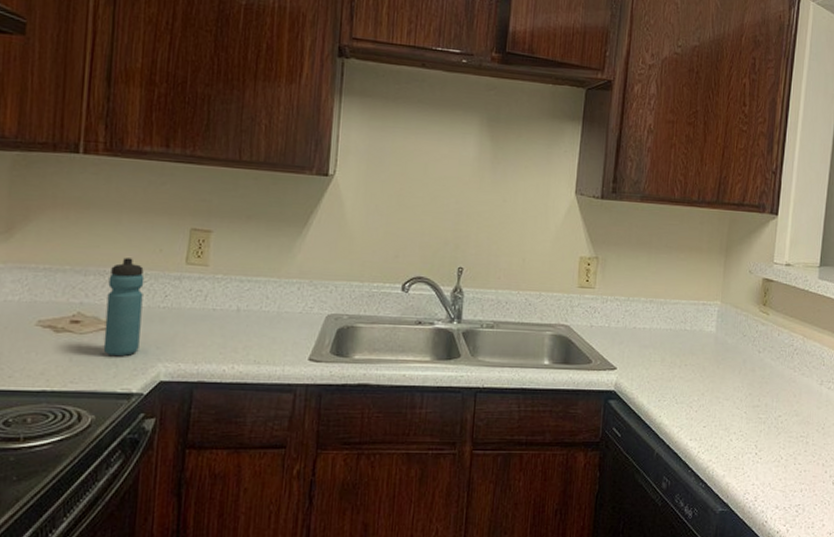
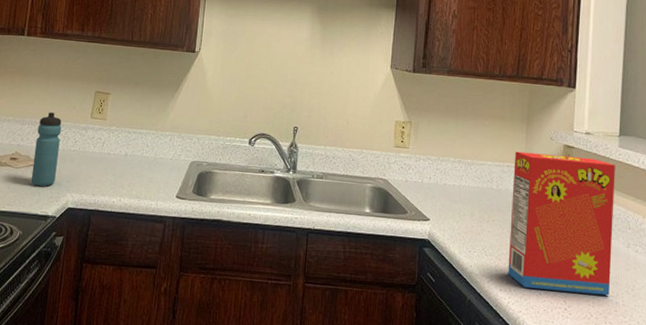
cereal box: none [699,287,814,436] -> present [508,151,615,296]

